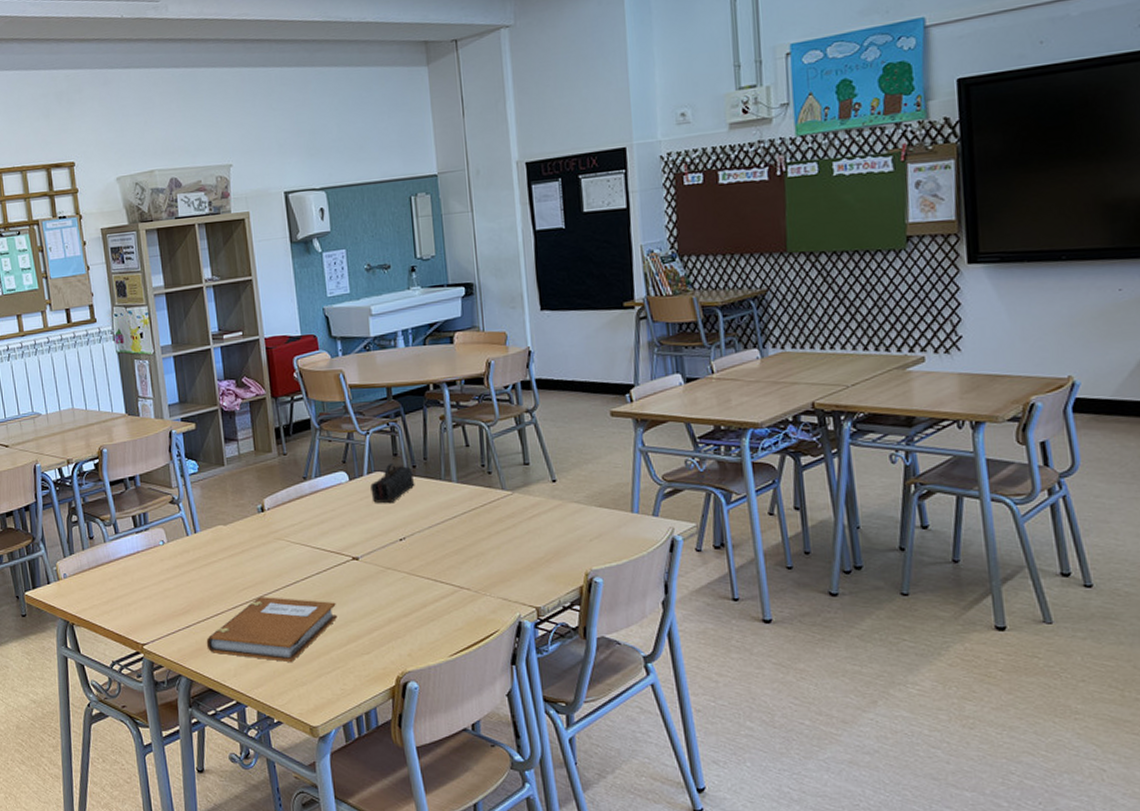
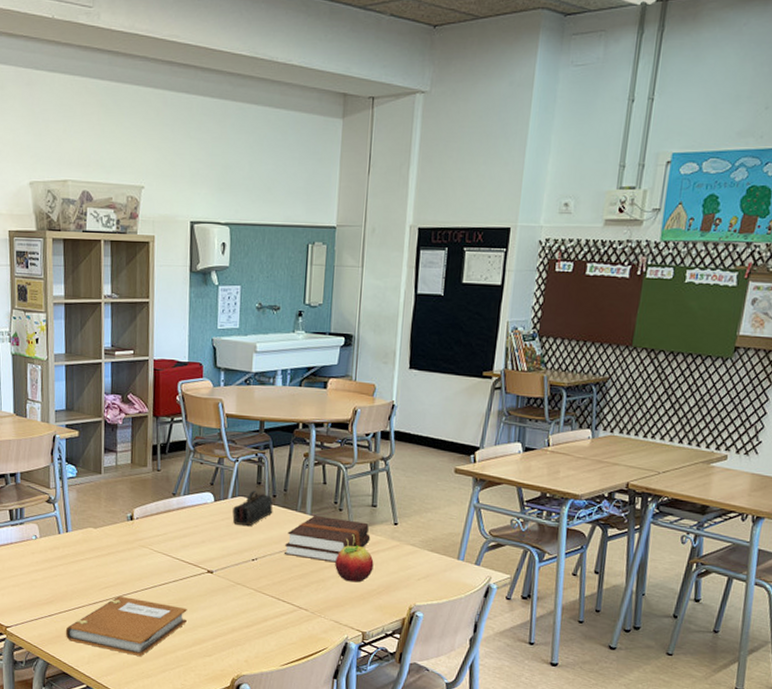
hardback book: none [434,482,528,533] -> present [285,515,371,563]
fruit: none [492,510,537,552] -> present [335,545,374,583]

